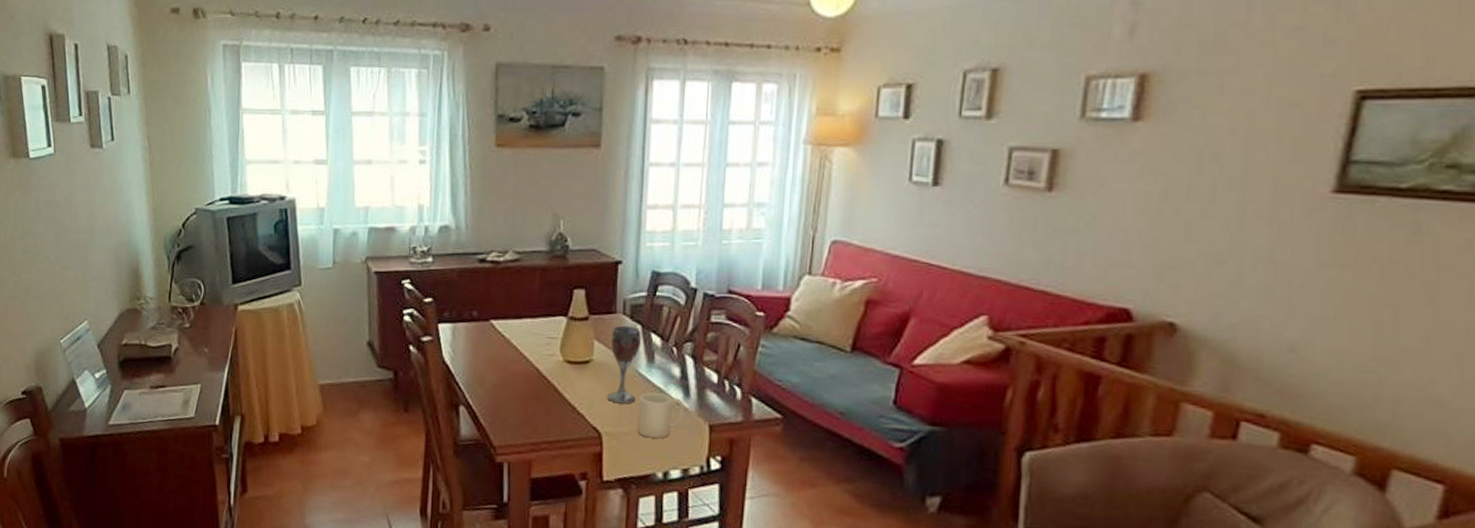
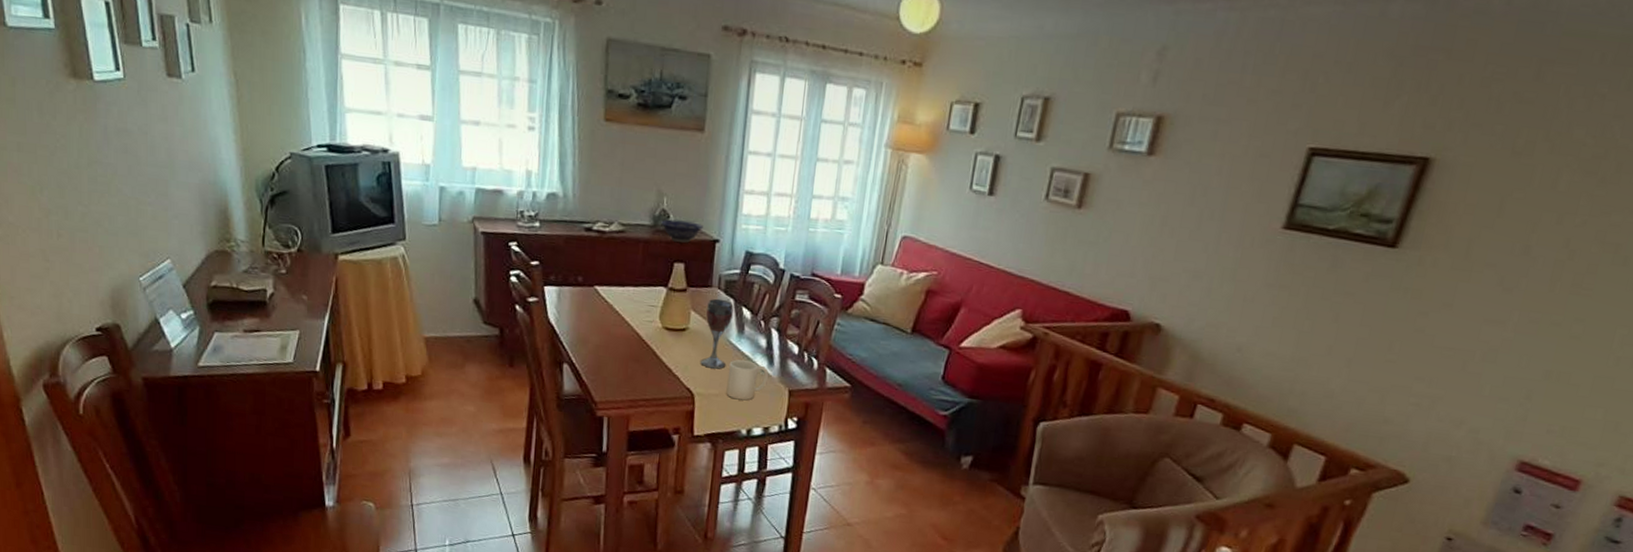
decorative bowl: none [557,243,604,267] -> present [660,219,703,243]

